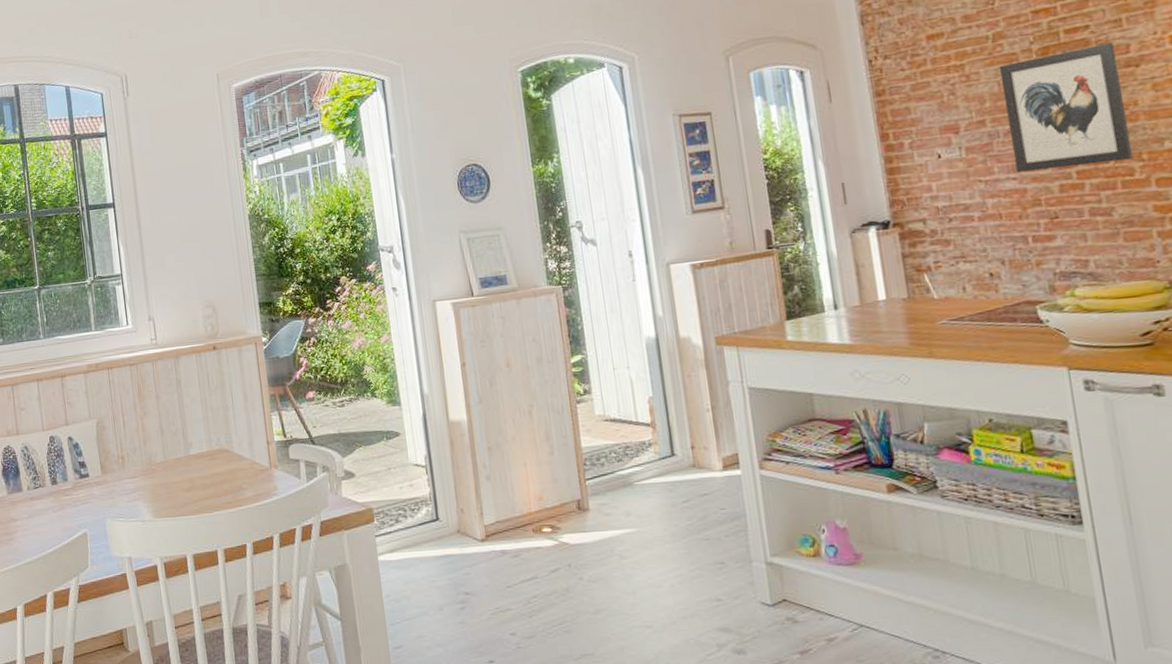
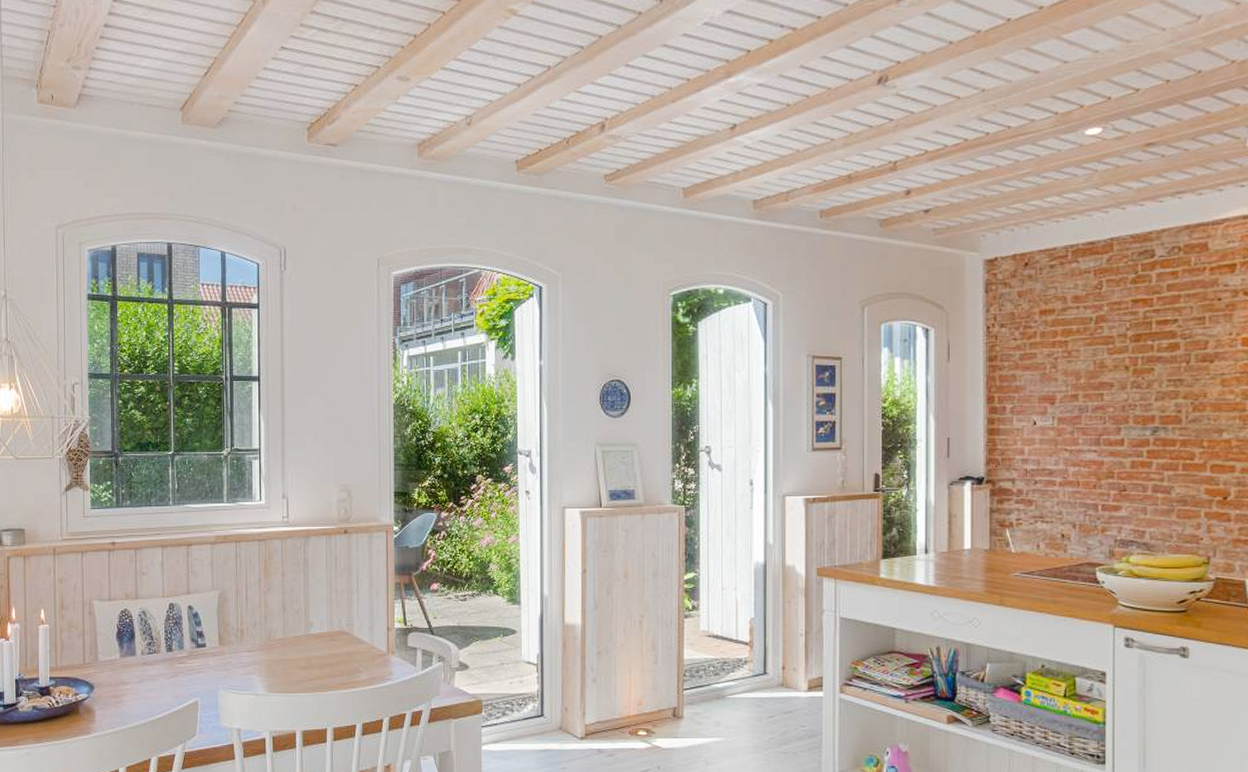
wall art: present [999,42,1134,173] -> none [1097,337,1196,446]

